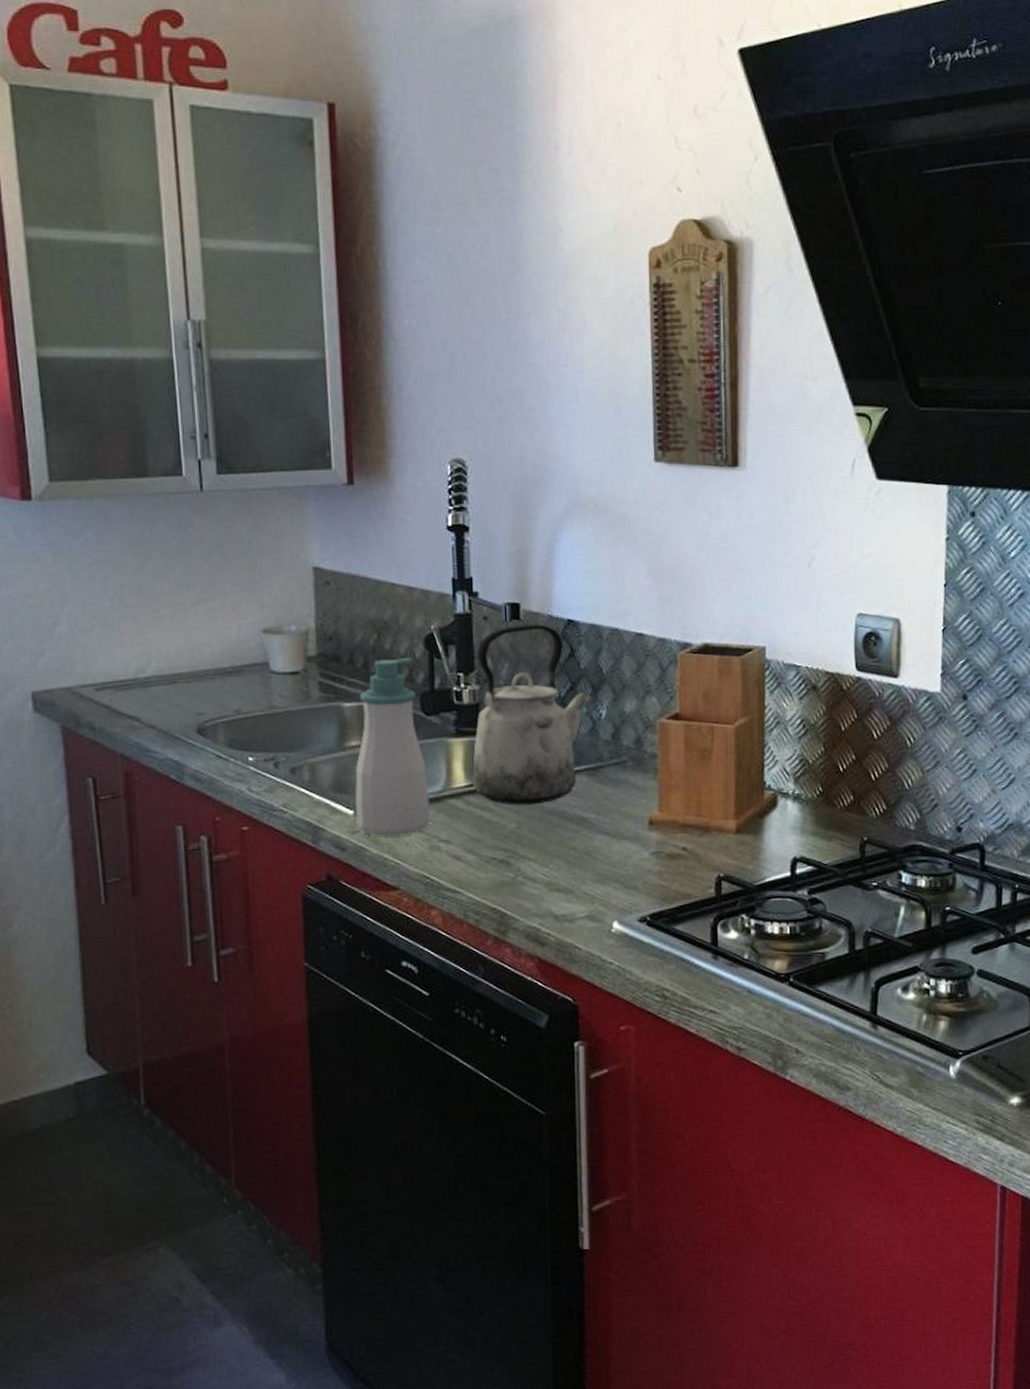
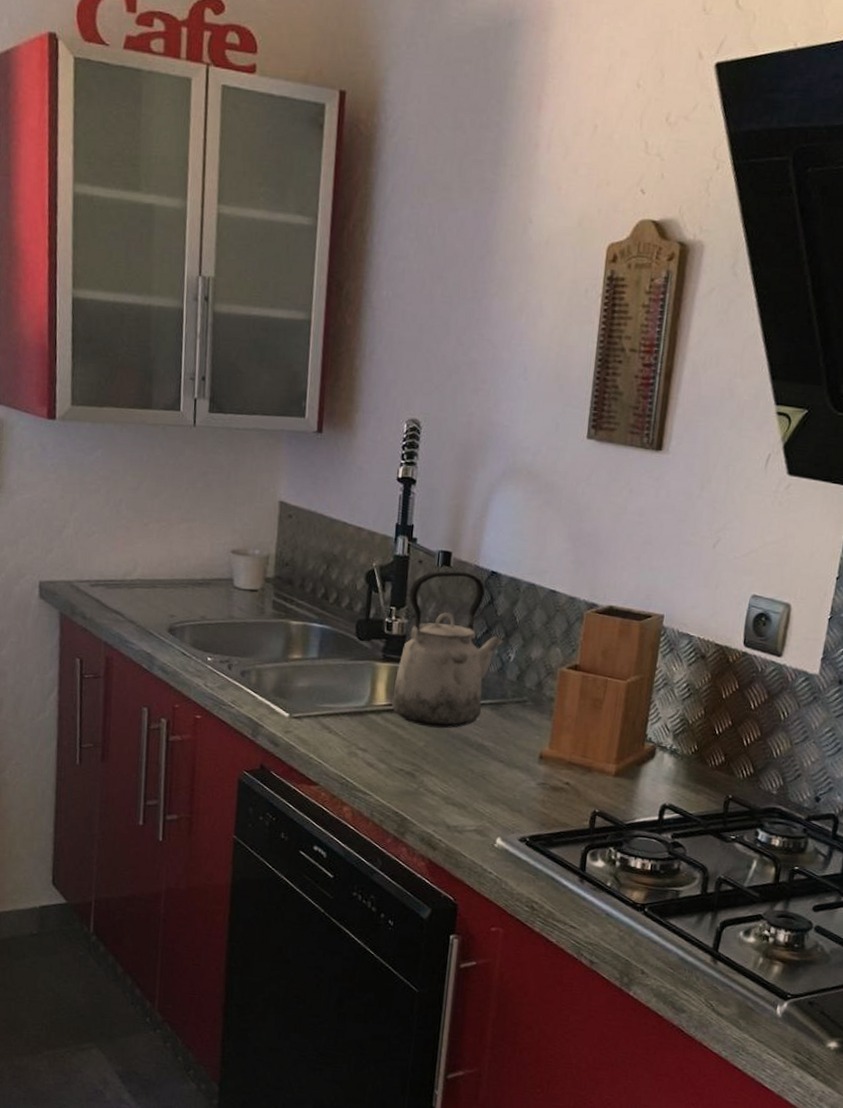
soap bottle: present [355,658,430,836] -> none [290,587,354,740]

